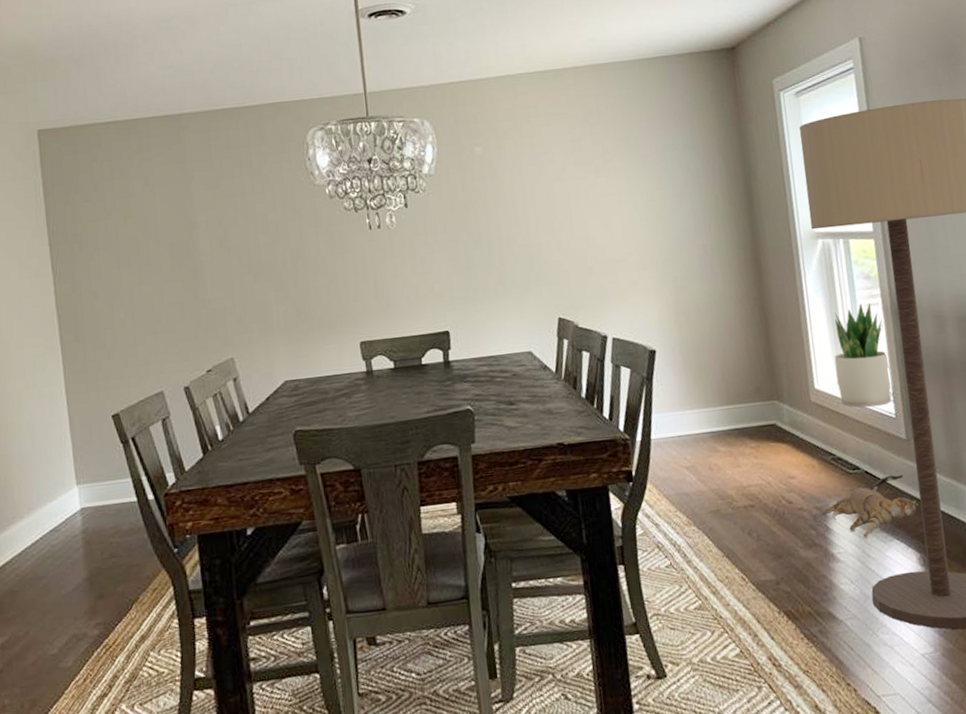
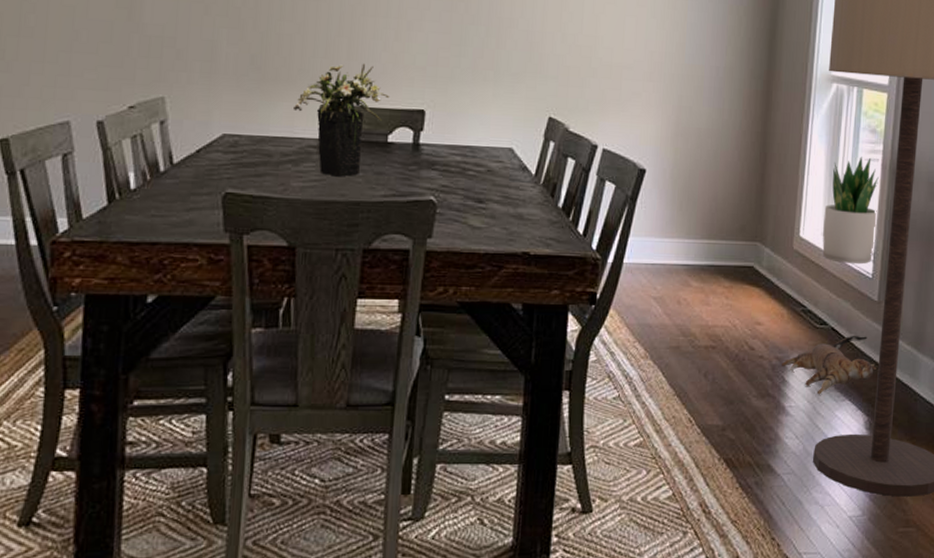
flower arrangement: none [339,299,418,402] -> present [294,63,390,177]

